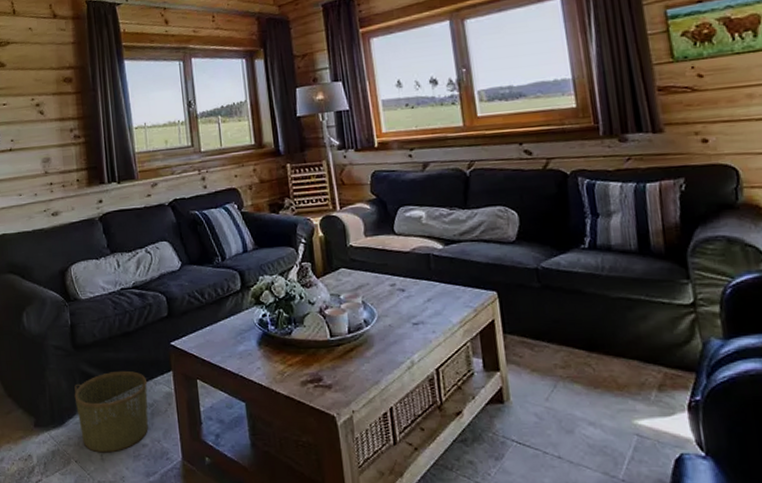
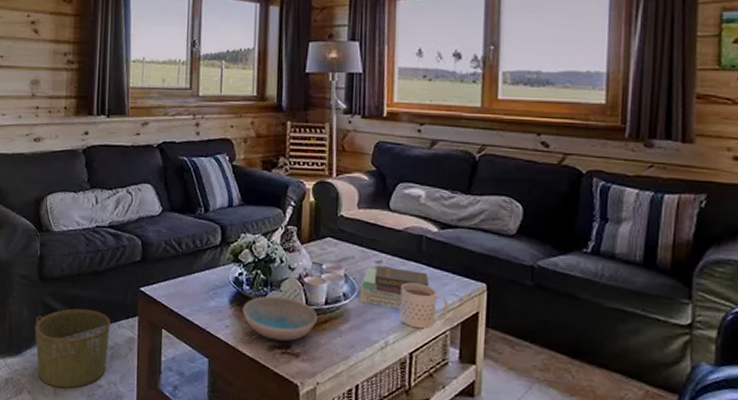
dish: none [270,331,343,375] -> present [242,295,317,342]
books: none [378,288,444,328] -> present [359,266,430,309]
mug: none [416,300,465,344] -> present [398,282,448,330]

